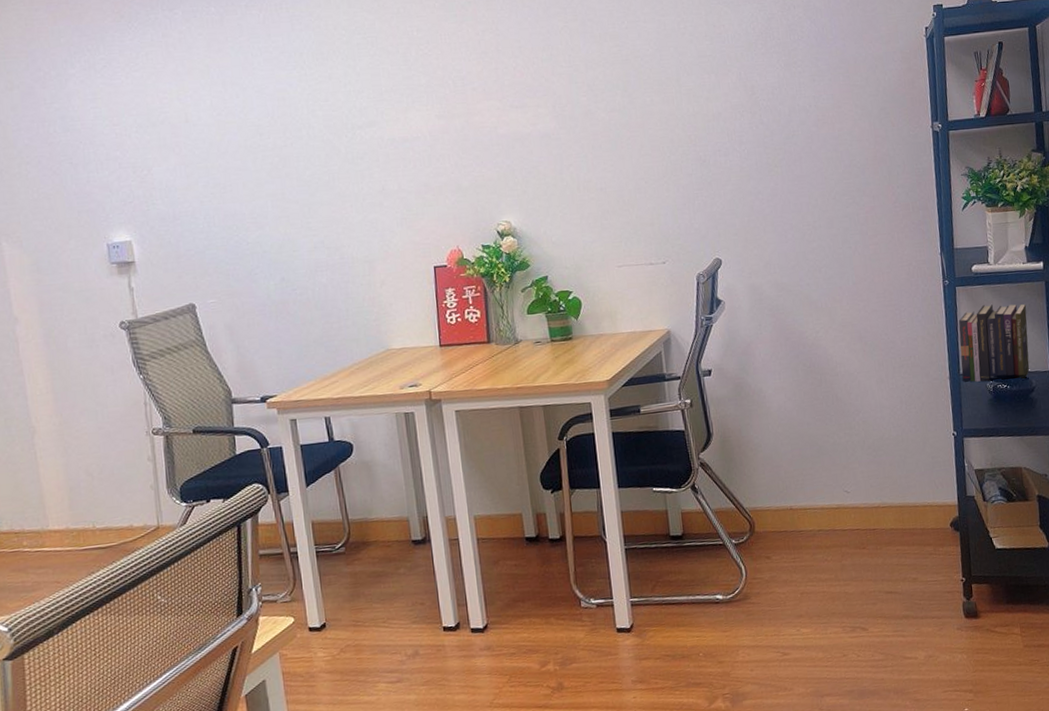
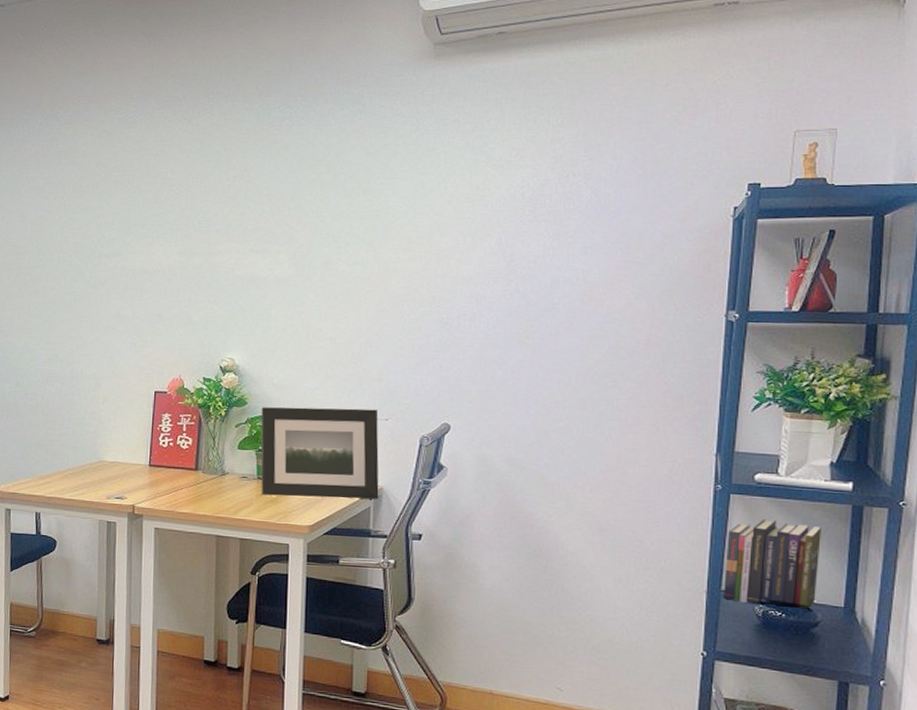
picture frame: none [544,254,668,358] -> present [260,407,379,500]

